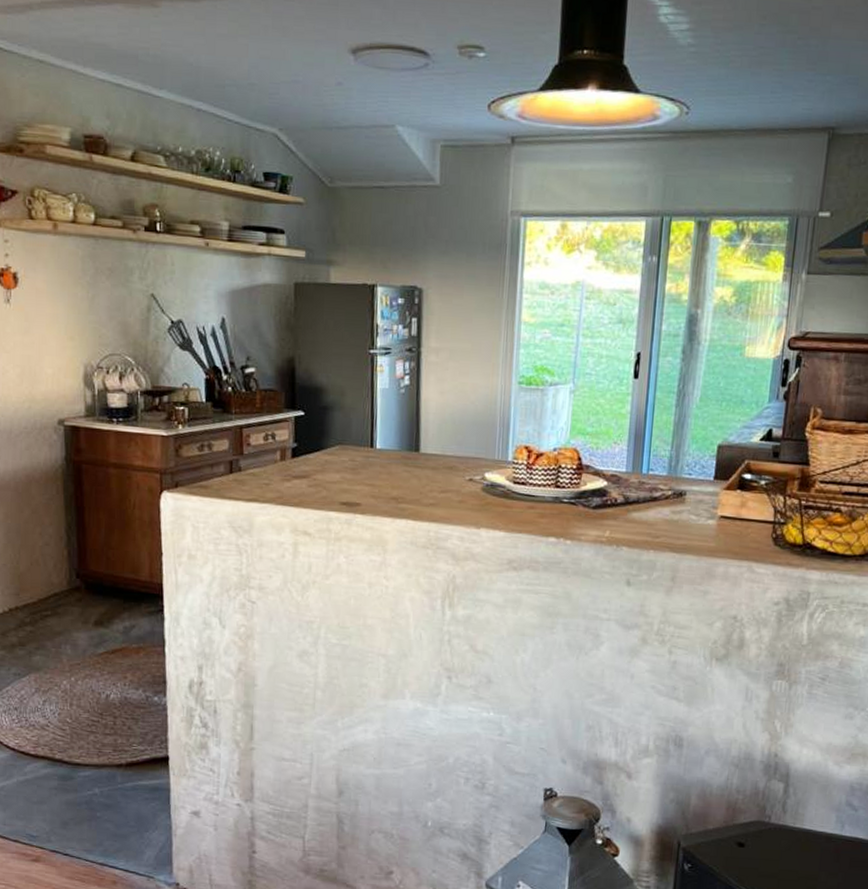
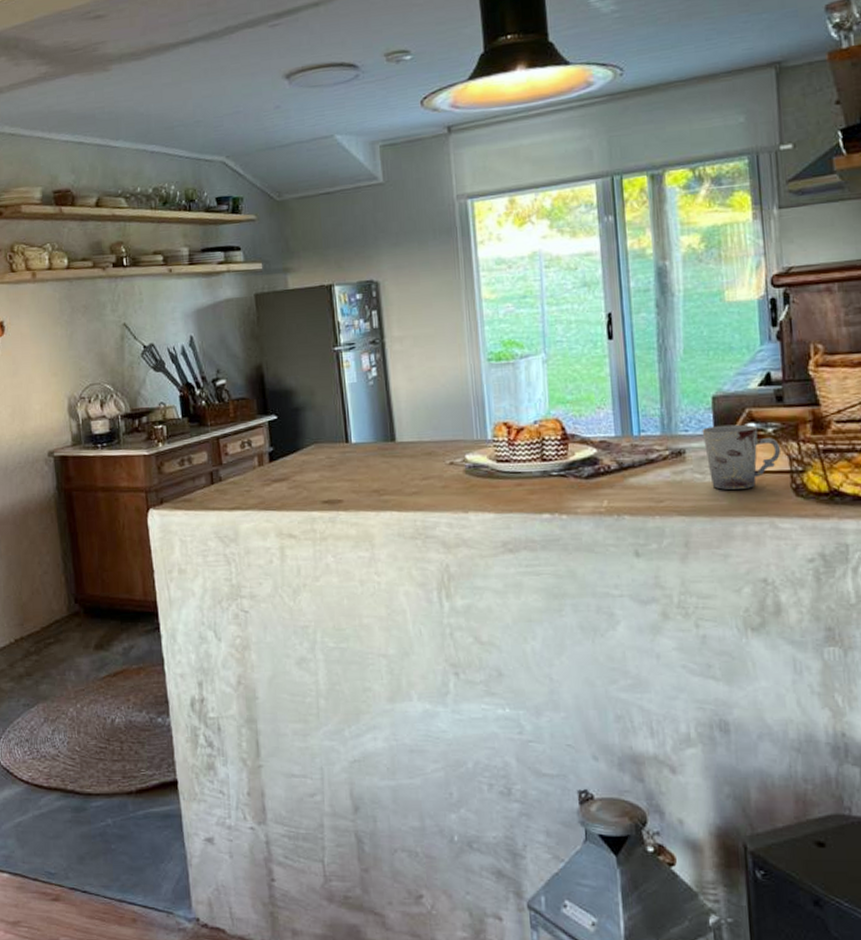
cup: none [703,472,769,534] -> present [702,424,781,490]

